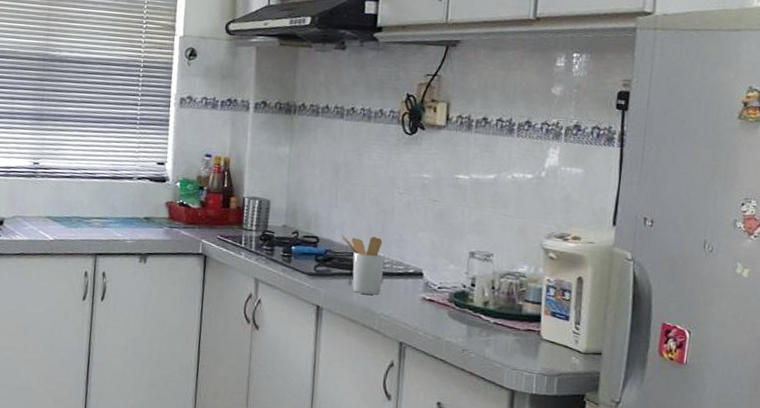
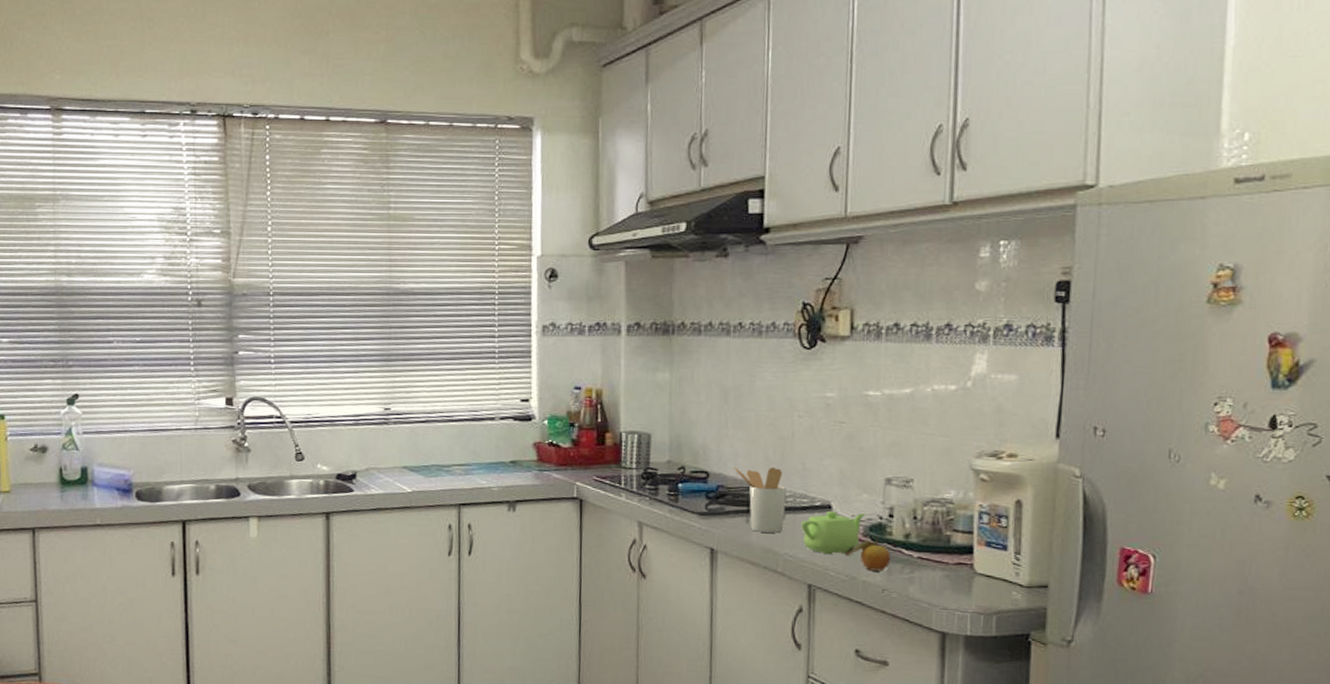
teapot: none [396,277,452,317] -> present [801,510,866,555]
fruit: none [431,301,472,334] -> present [844,535,891,572]

